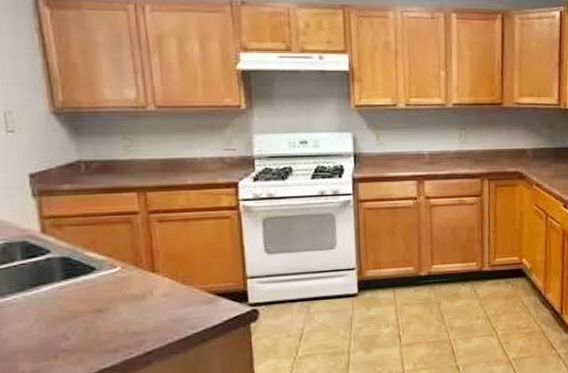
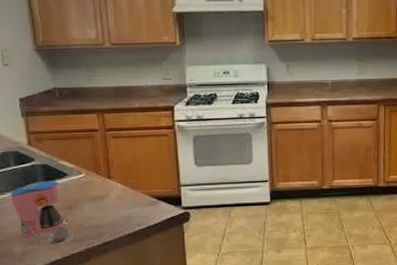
coffee maker: none [15,277,107,359] -> present [10,180,75,245]

